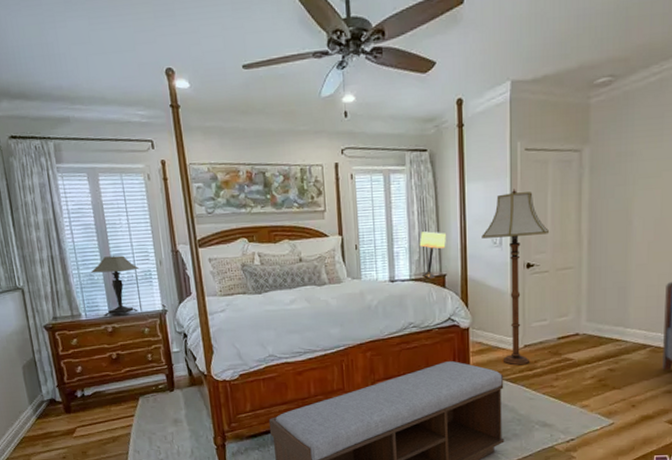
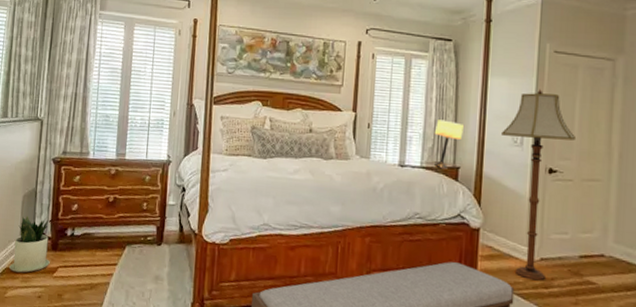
planter: none [25,384,67,439] -> present [9,215,50,273]
table lamp: present [90,255,140,317] -> none [107,100,154,161]

